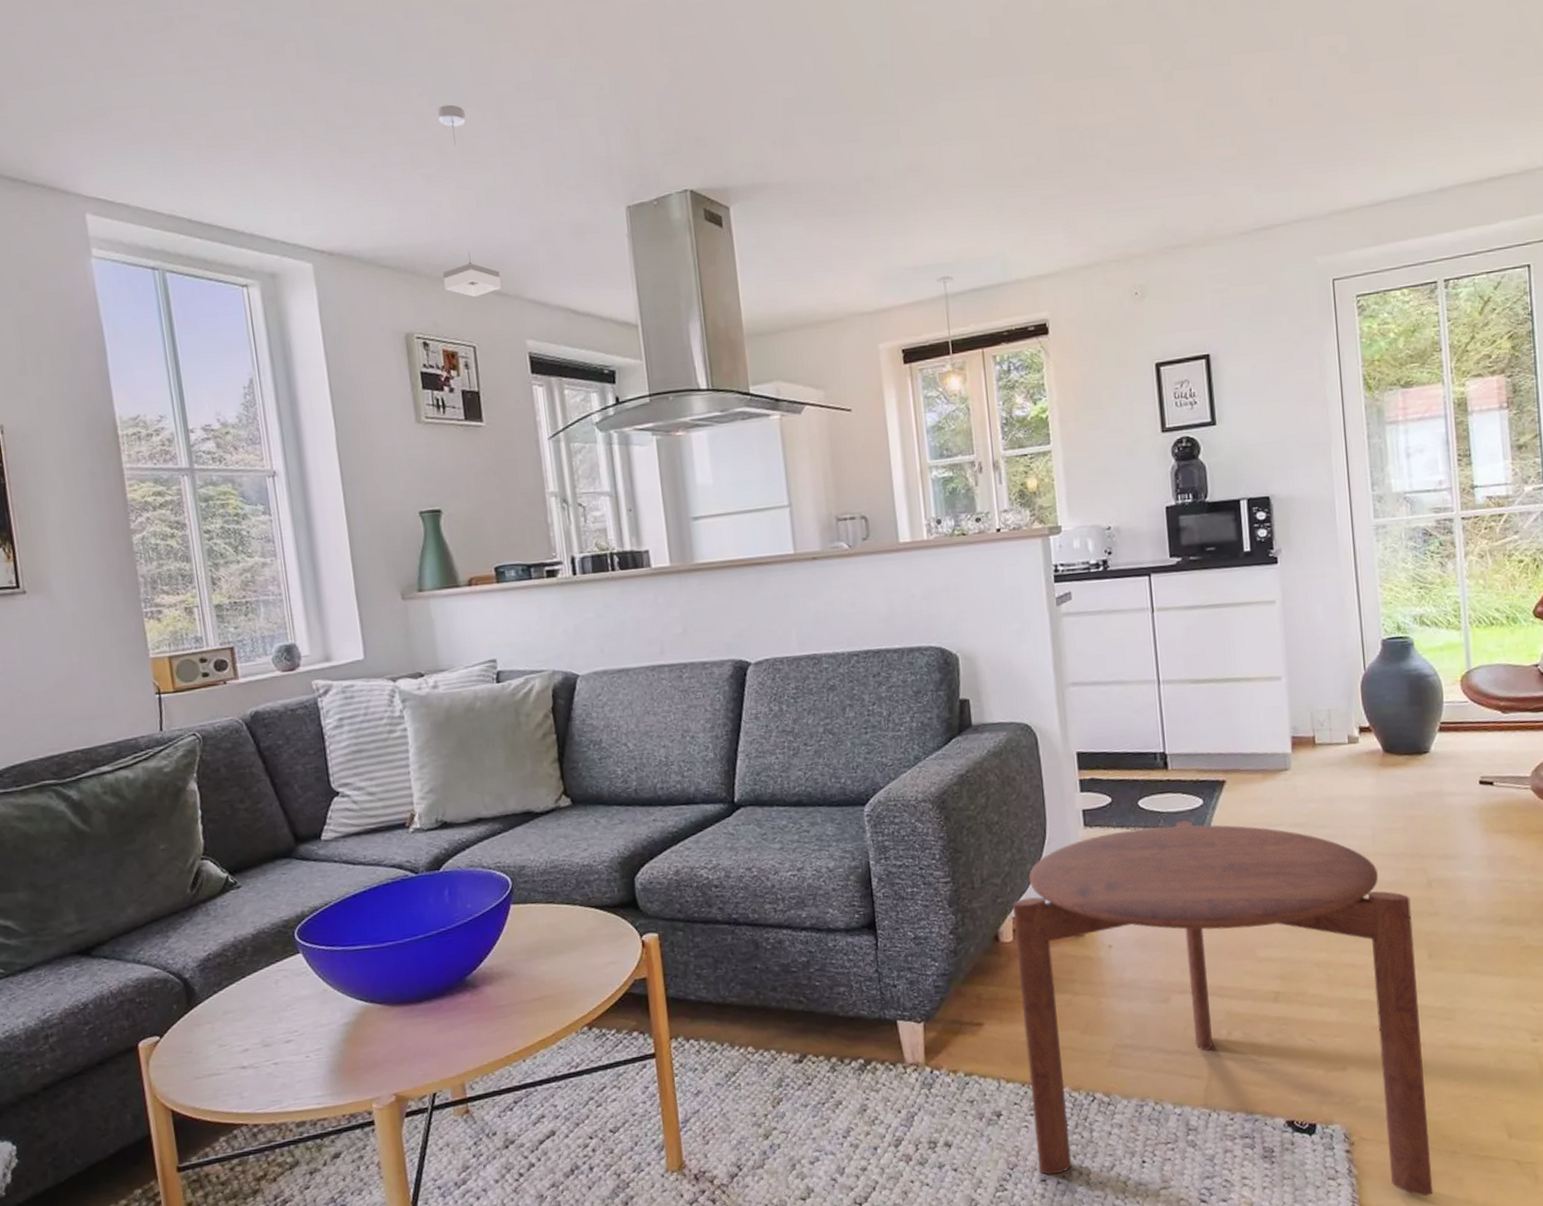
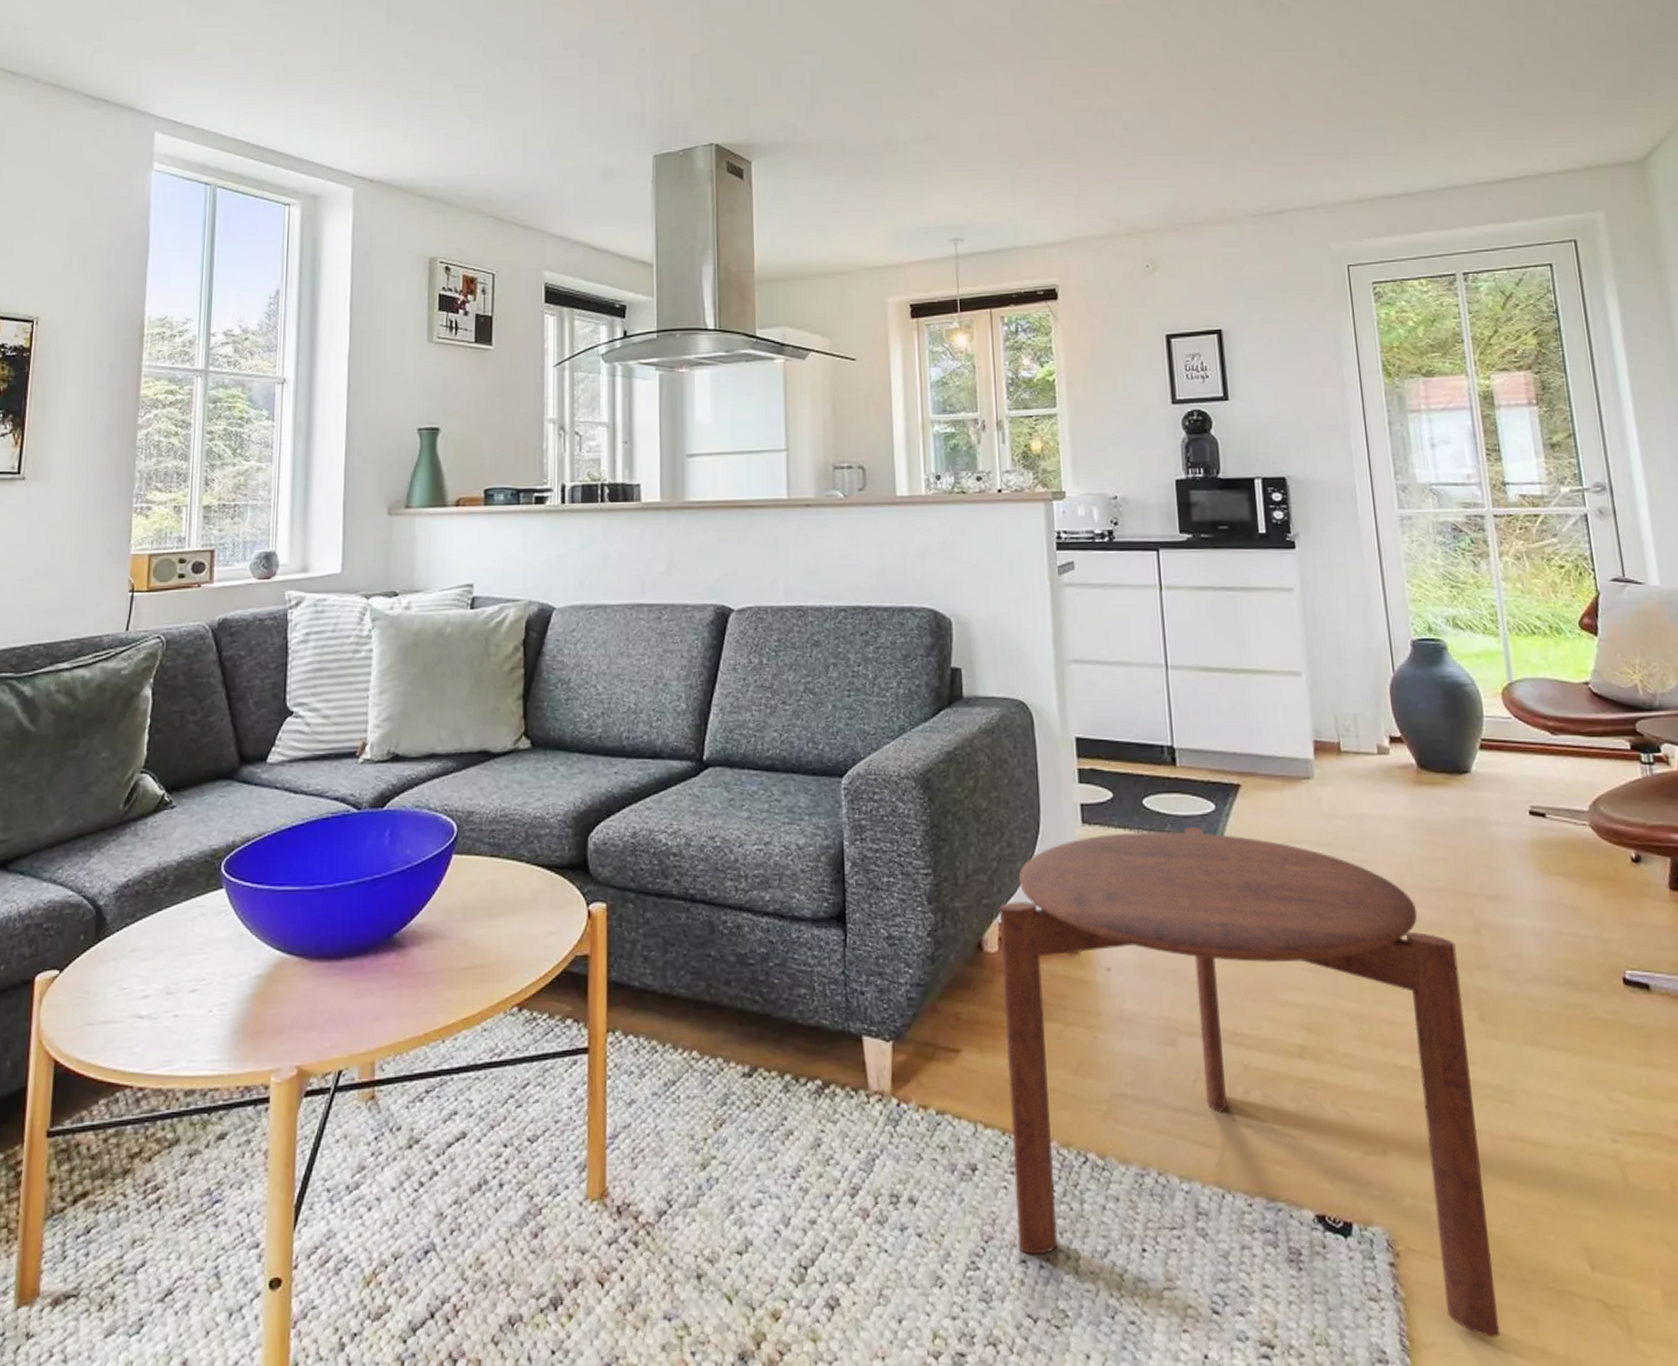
pendant lamp: present [437,104,502,297] -> none [473,56,527,228]

